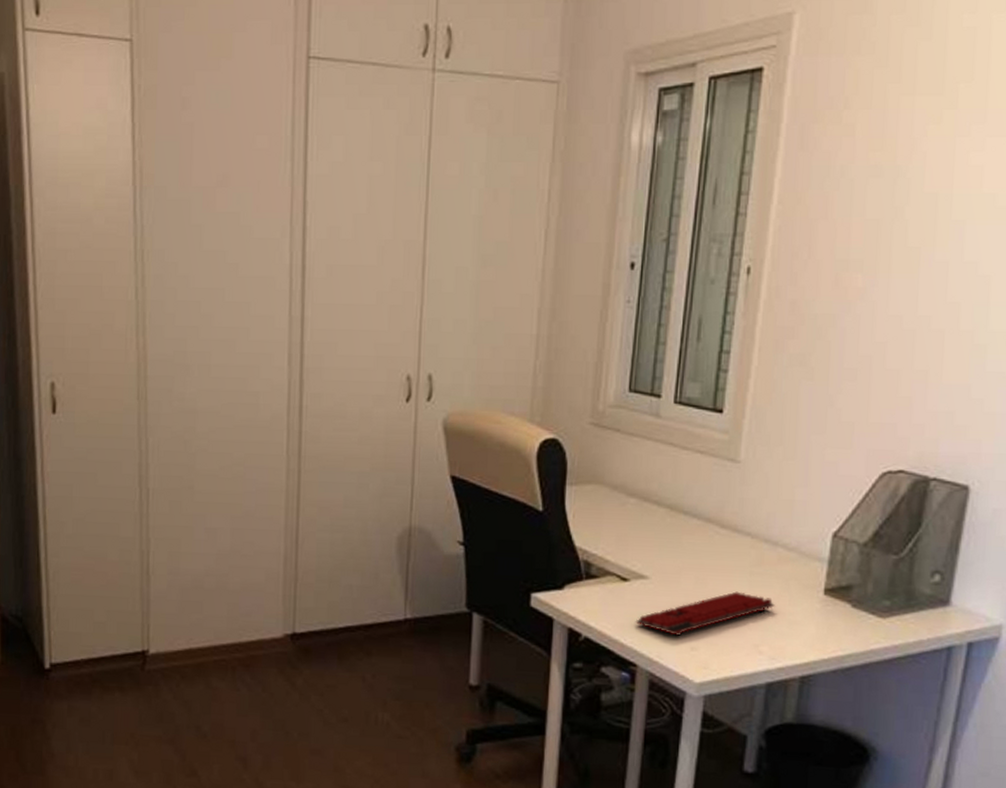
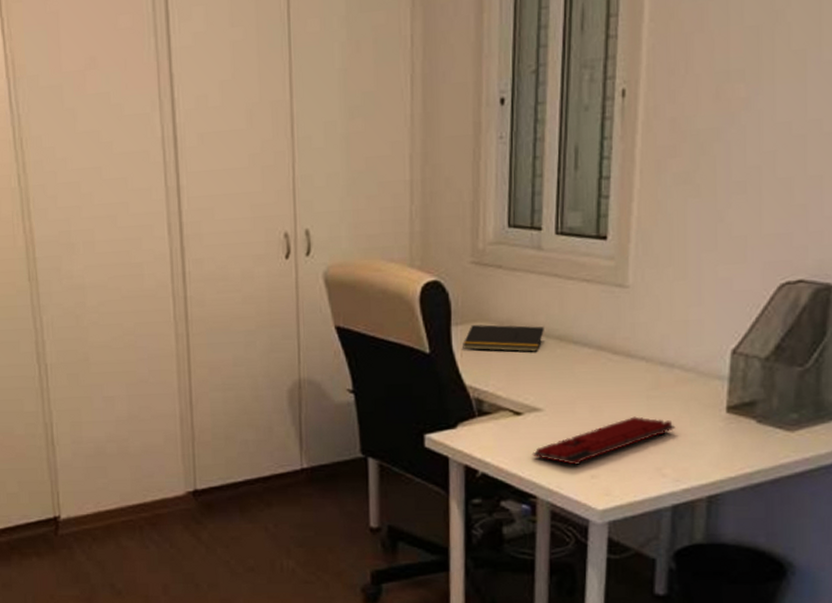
notepad: none [575,487,656,519] -> present [463,324,544,352]

